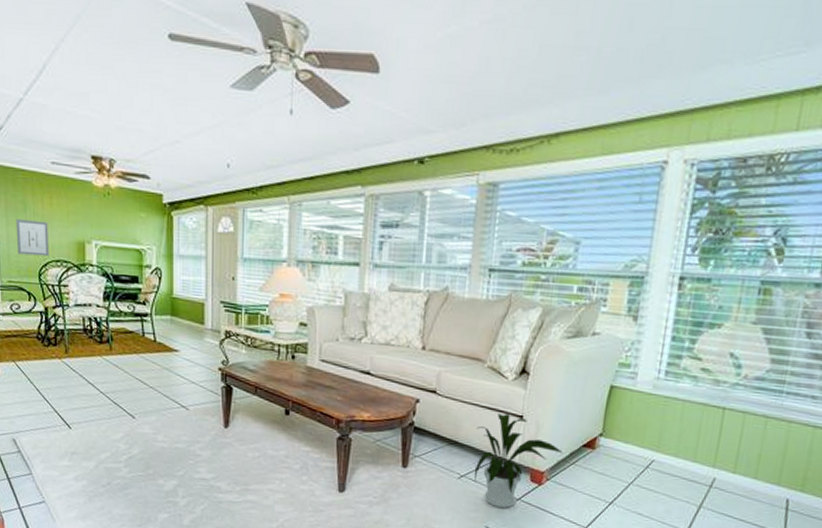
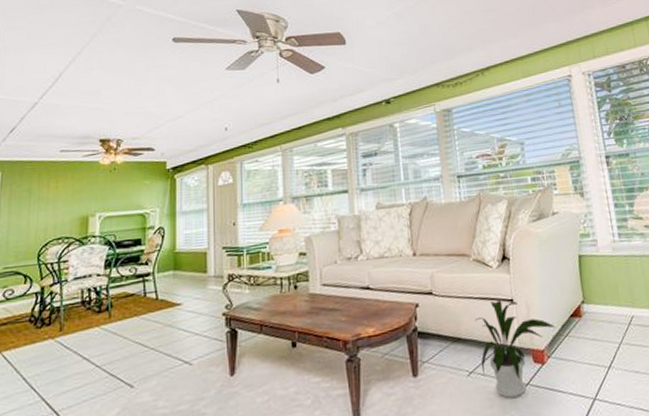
wall art: present [15,219,49,257] -> none [17,203,52,240]

